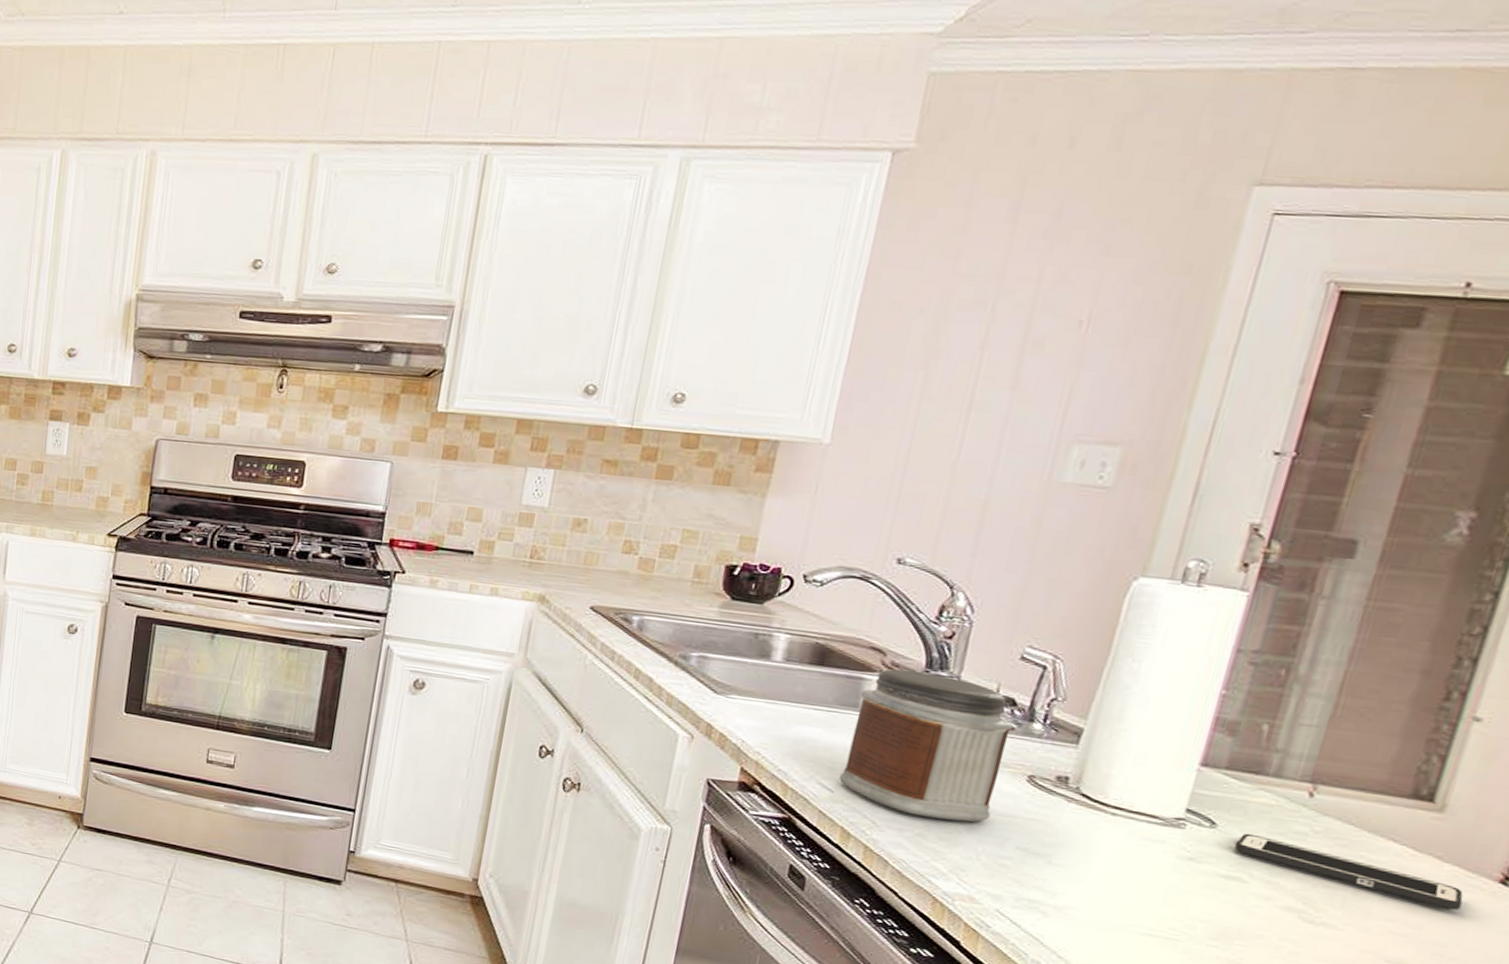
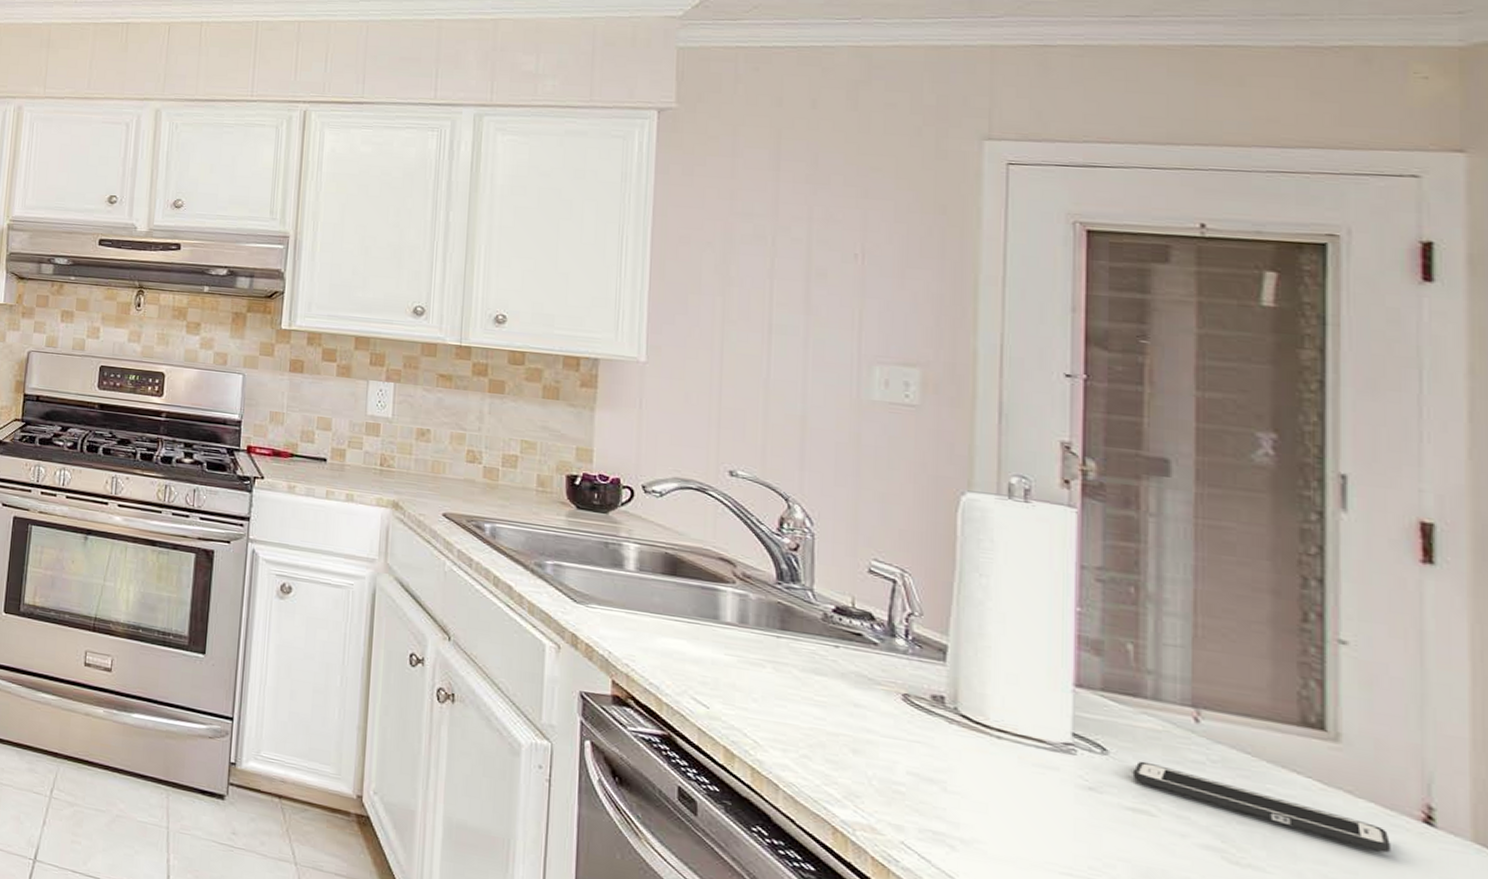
jar: present [839,669,1015,822] -> none [712,580,877,744]

